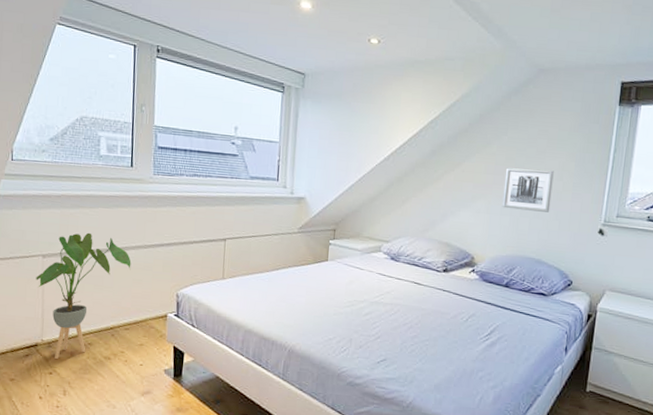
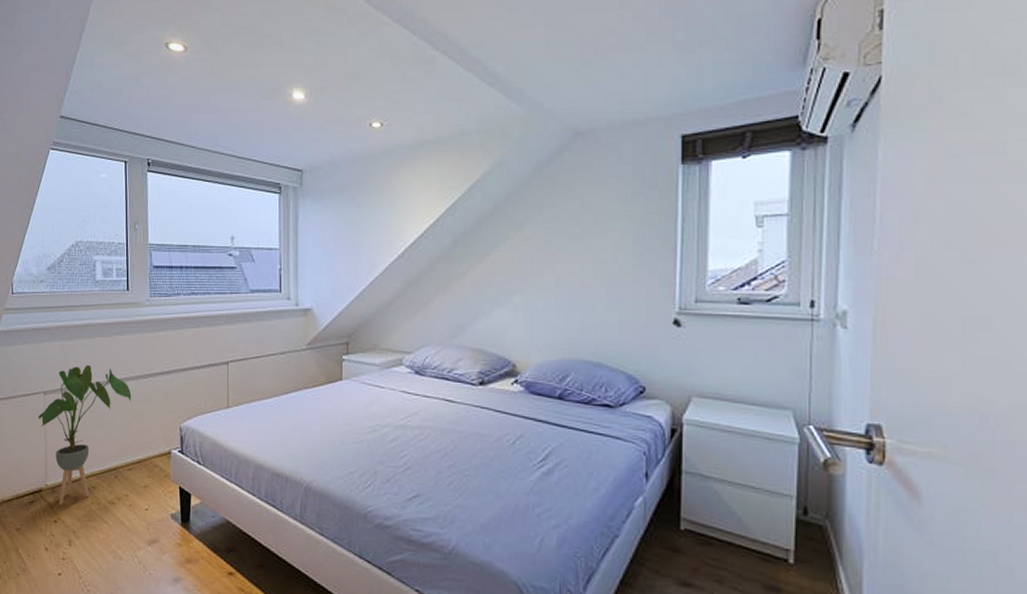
wall art: present [502,168,554,213] -> none [544,251,606,303]

